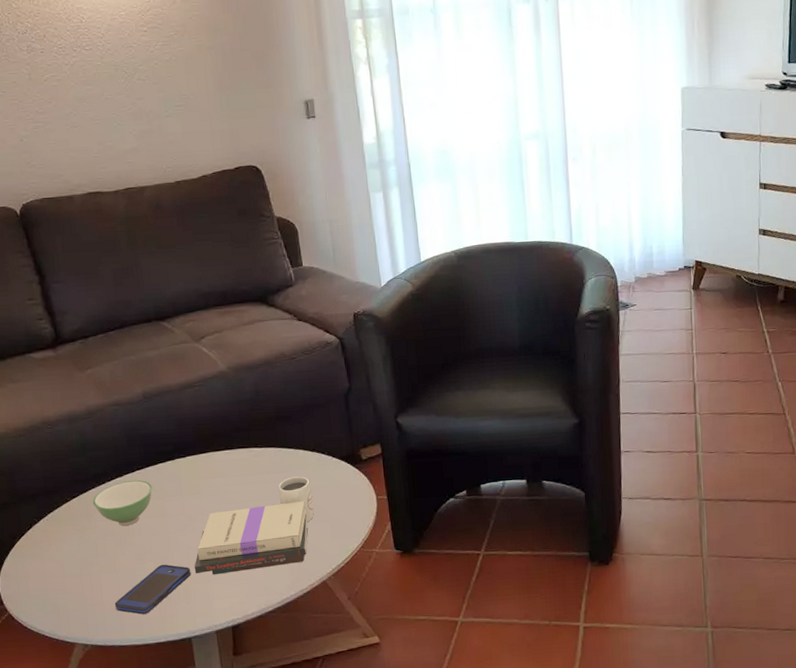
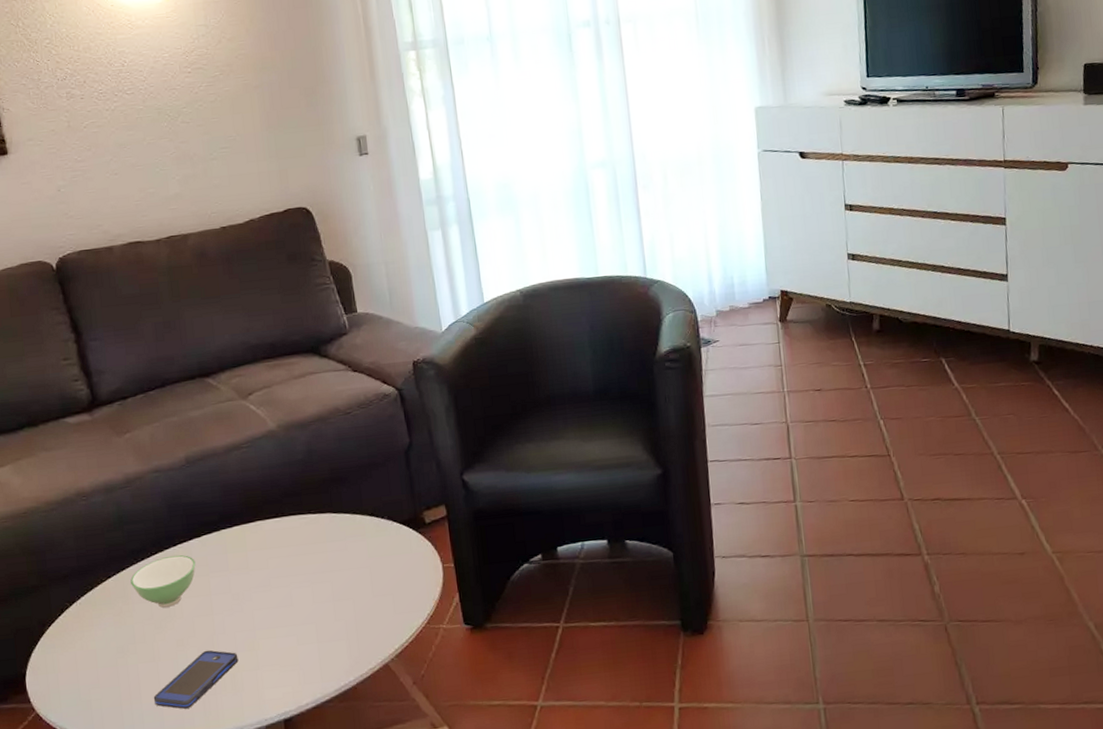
books: present [194,501,309,575] -> none [241,572,368,661]
mug: present [278,476,314,522] -> none [333,544,374,596]

